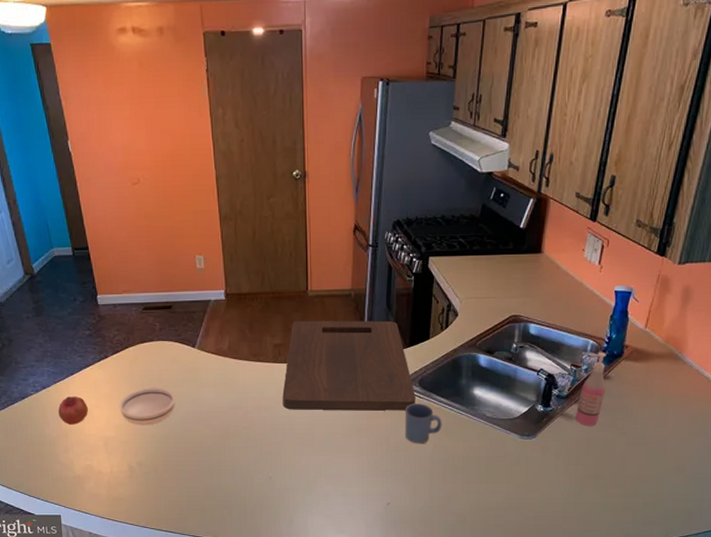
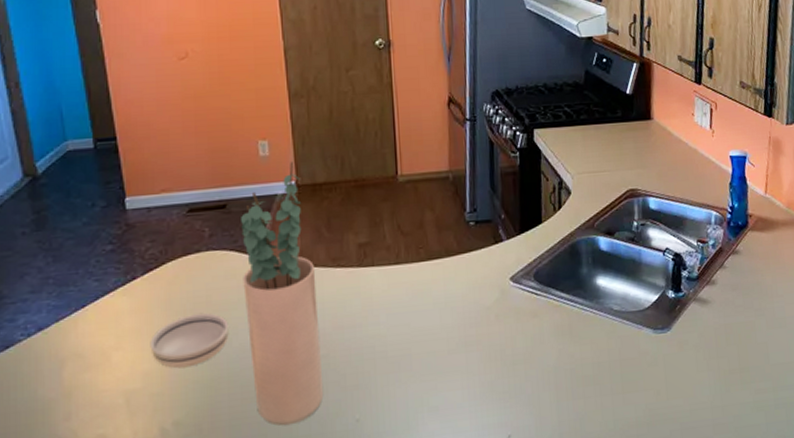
fruit: present [58,396,88,425] -> none [60,336,104,379]
vase: none [183,274,246,475] -> present [241,162,324,427]
cutting board: present [282,320,416,411] -> none [370,205,532,326]
mug: present [405,404,442,444] -> none [520,302,565,354]
soap dispenser: present [574,352,606,426] -> none [709,223,737,311]

